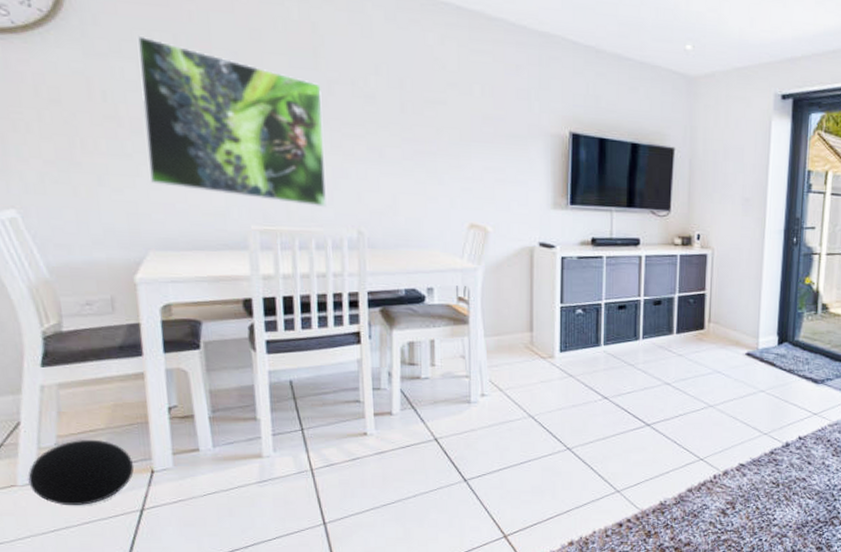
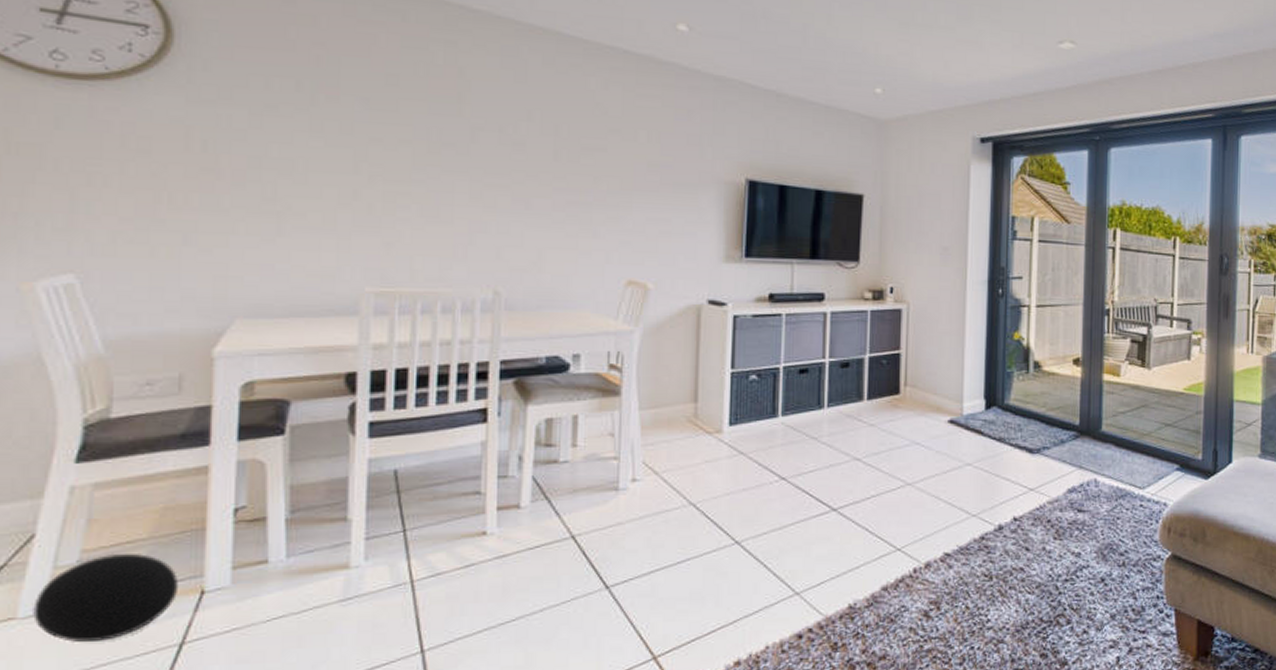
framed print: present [137,35,326,207] -> none [247,81,465,264]

